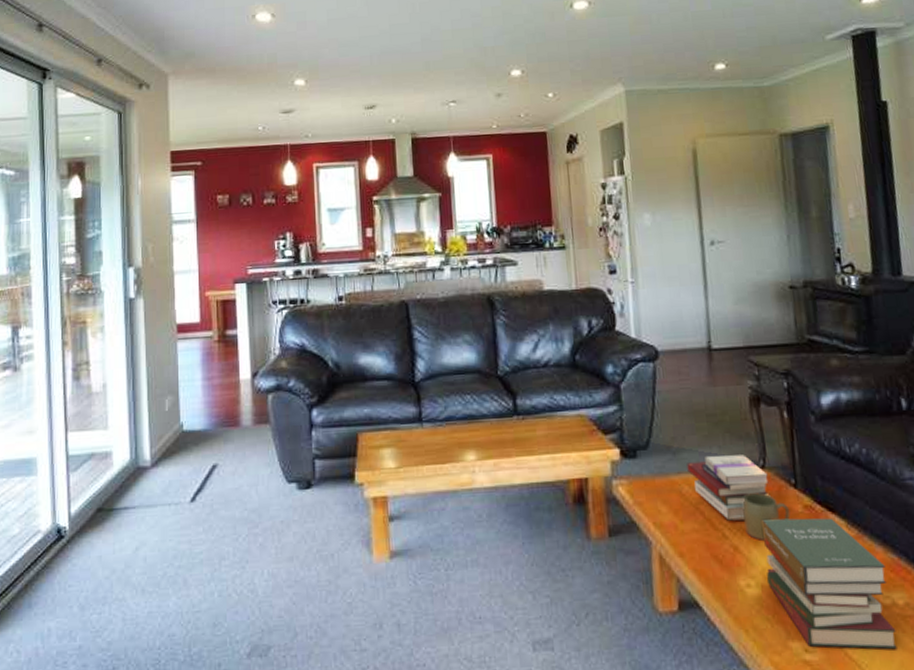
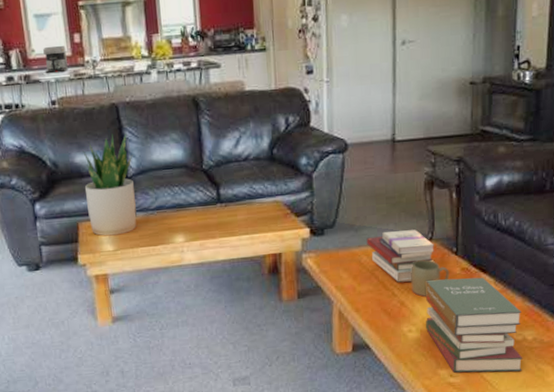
coffee maker: none [334,239,358,269] -> present [43,45,68,74]
planter: none [368,332,423,450] -> present [82,132,137,236]

